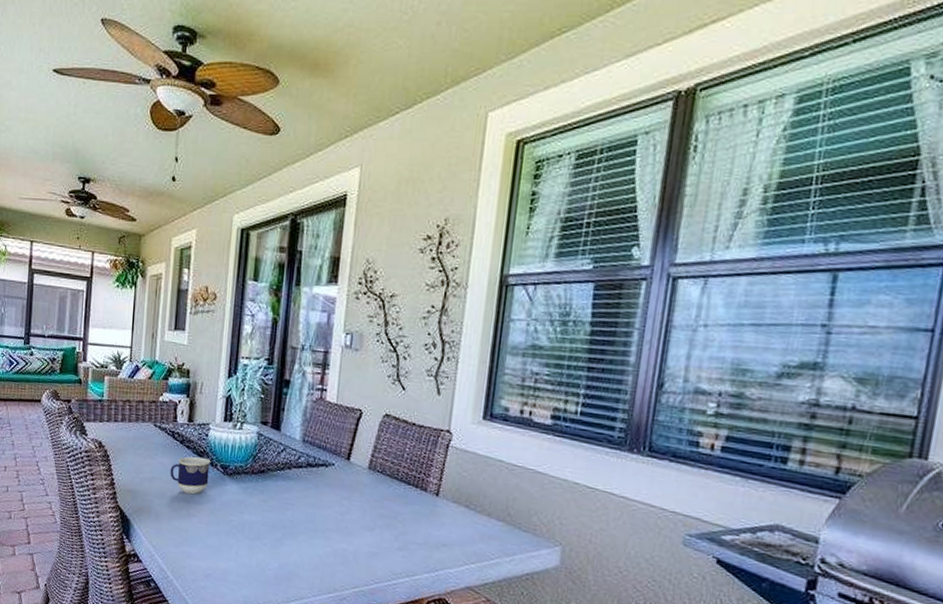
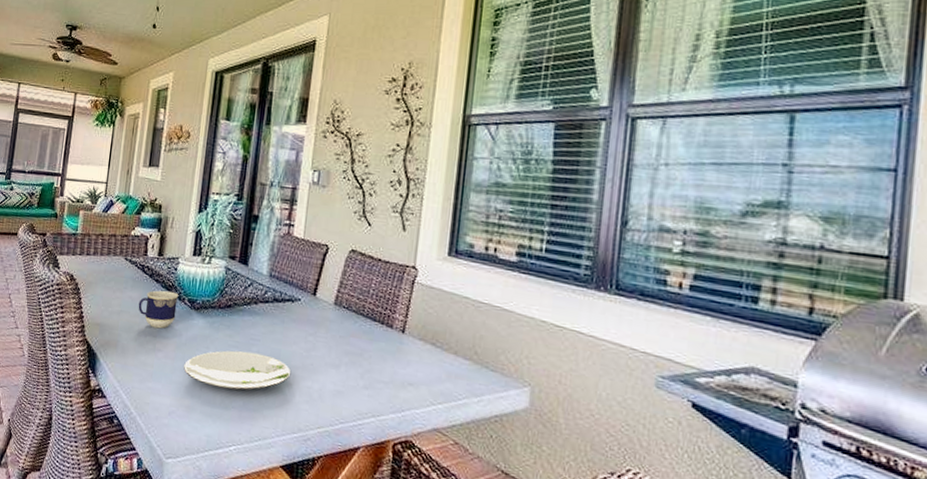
plate: none [218,515,326,553] -> present [183,350,291,390]

